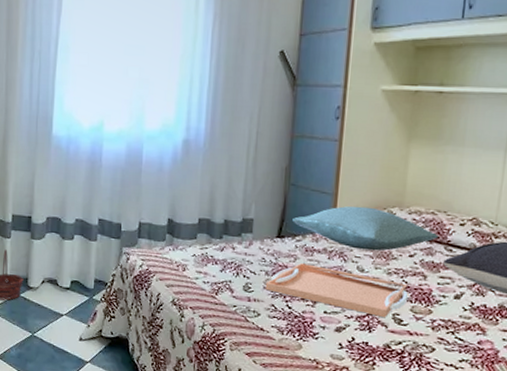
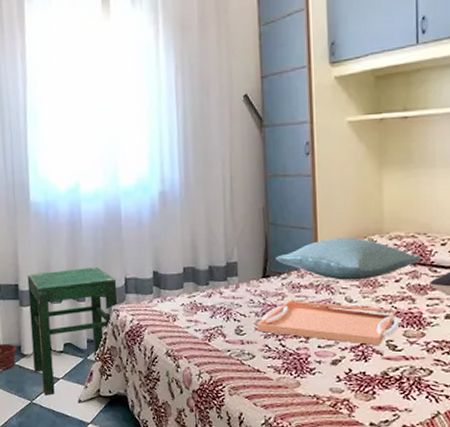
stool: none [38,207,130,330] -> present [27,266,118,396]

